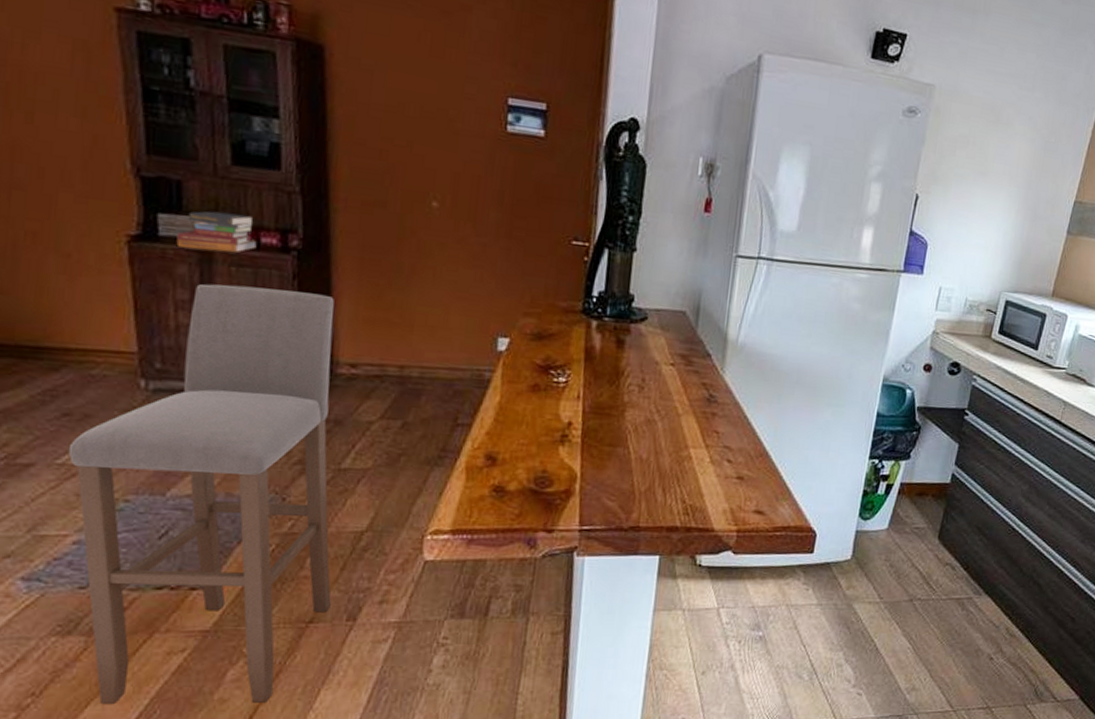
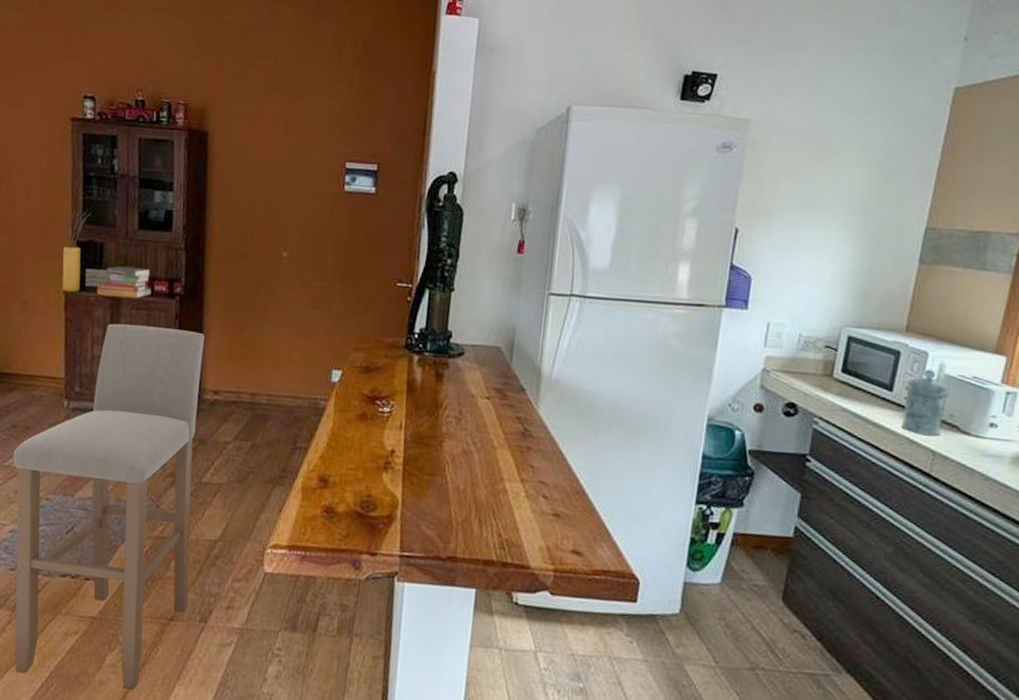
vase: none [111,134,158,244] -> present [61,209,91,293]
canister: none [1042,329,1081,389] -> present [902,369,949,437]

